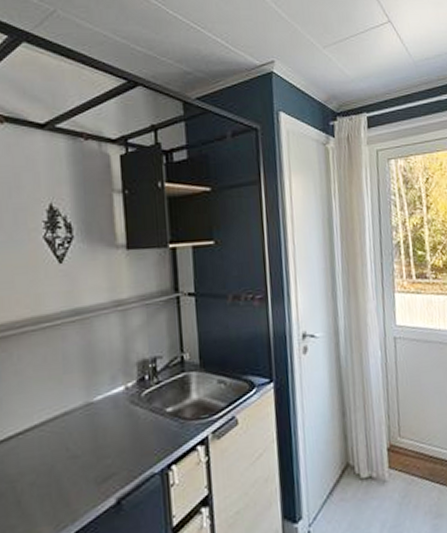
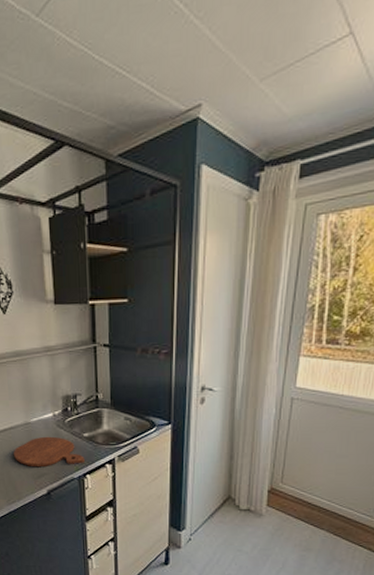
cutting board: none [66,417,169,467] -> present [13,436,85,466]

